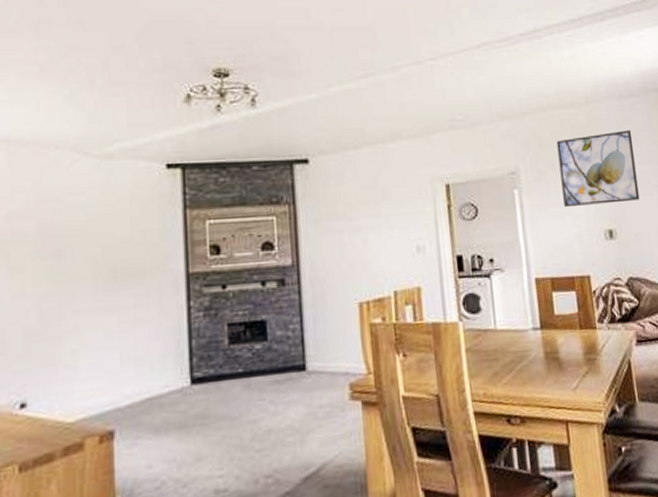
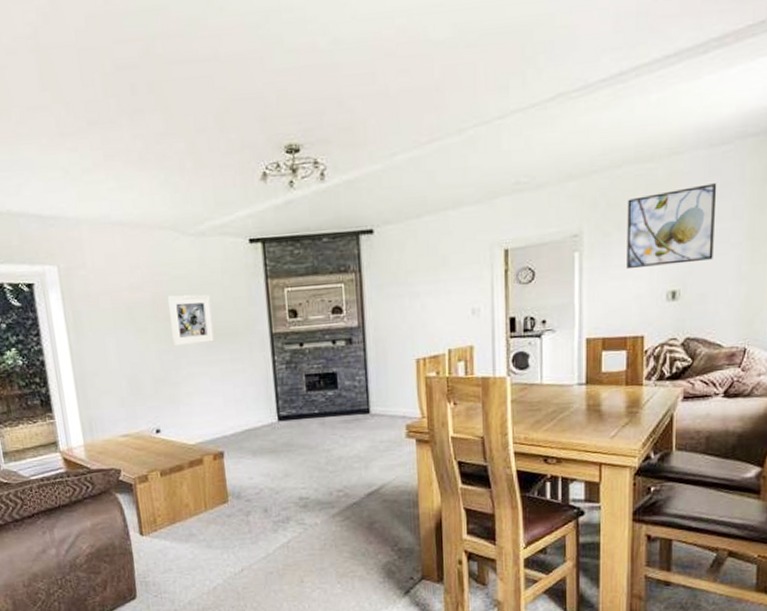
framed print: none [56,226,114,290] -> present [167,294,214,347]

